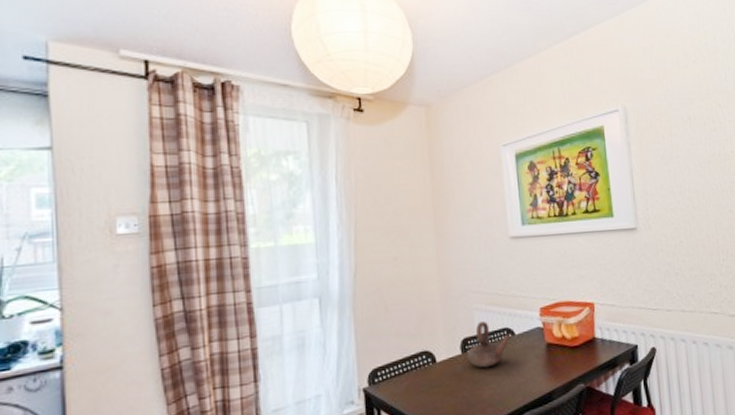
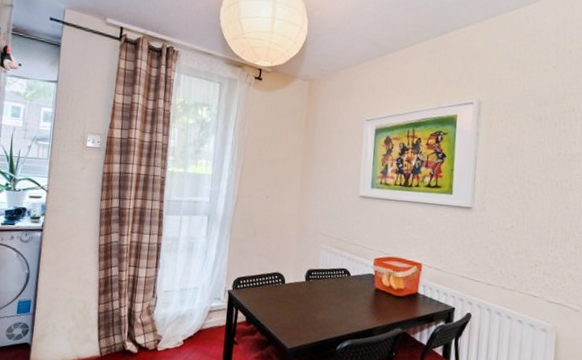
teapot: present [466,321,510,368] -> none [309,259,346,297]

